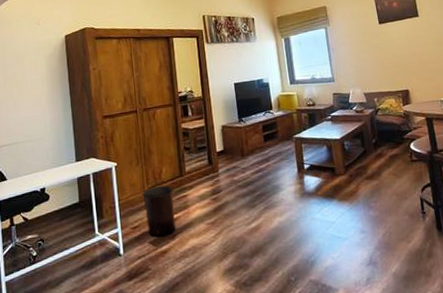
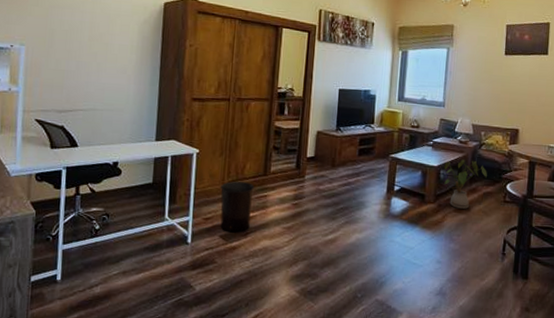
house plant: none [346,126,389,176] -> present [444,159,487,209]

